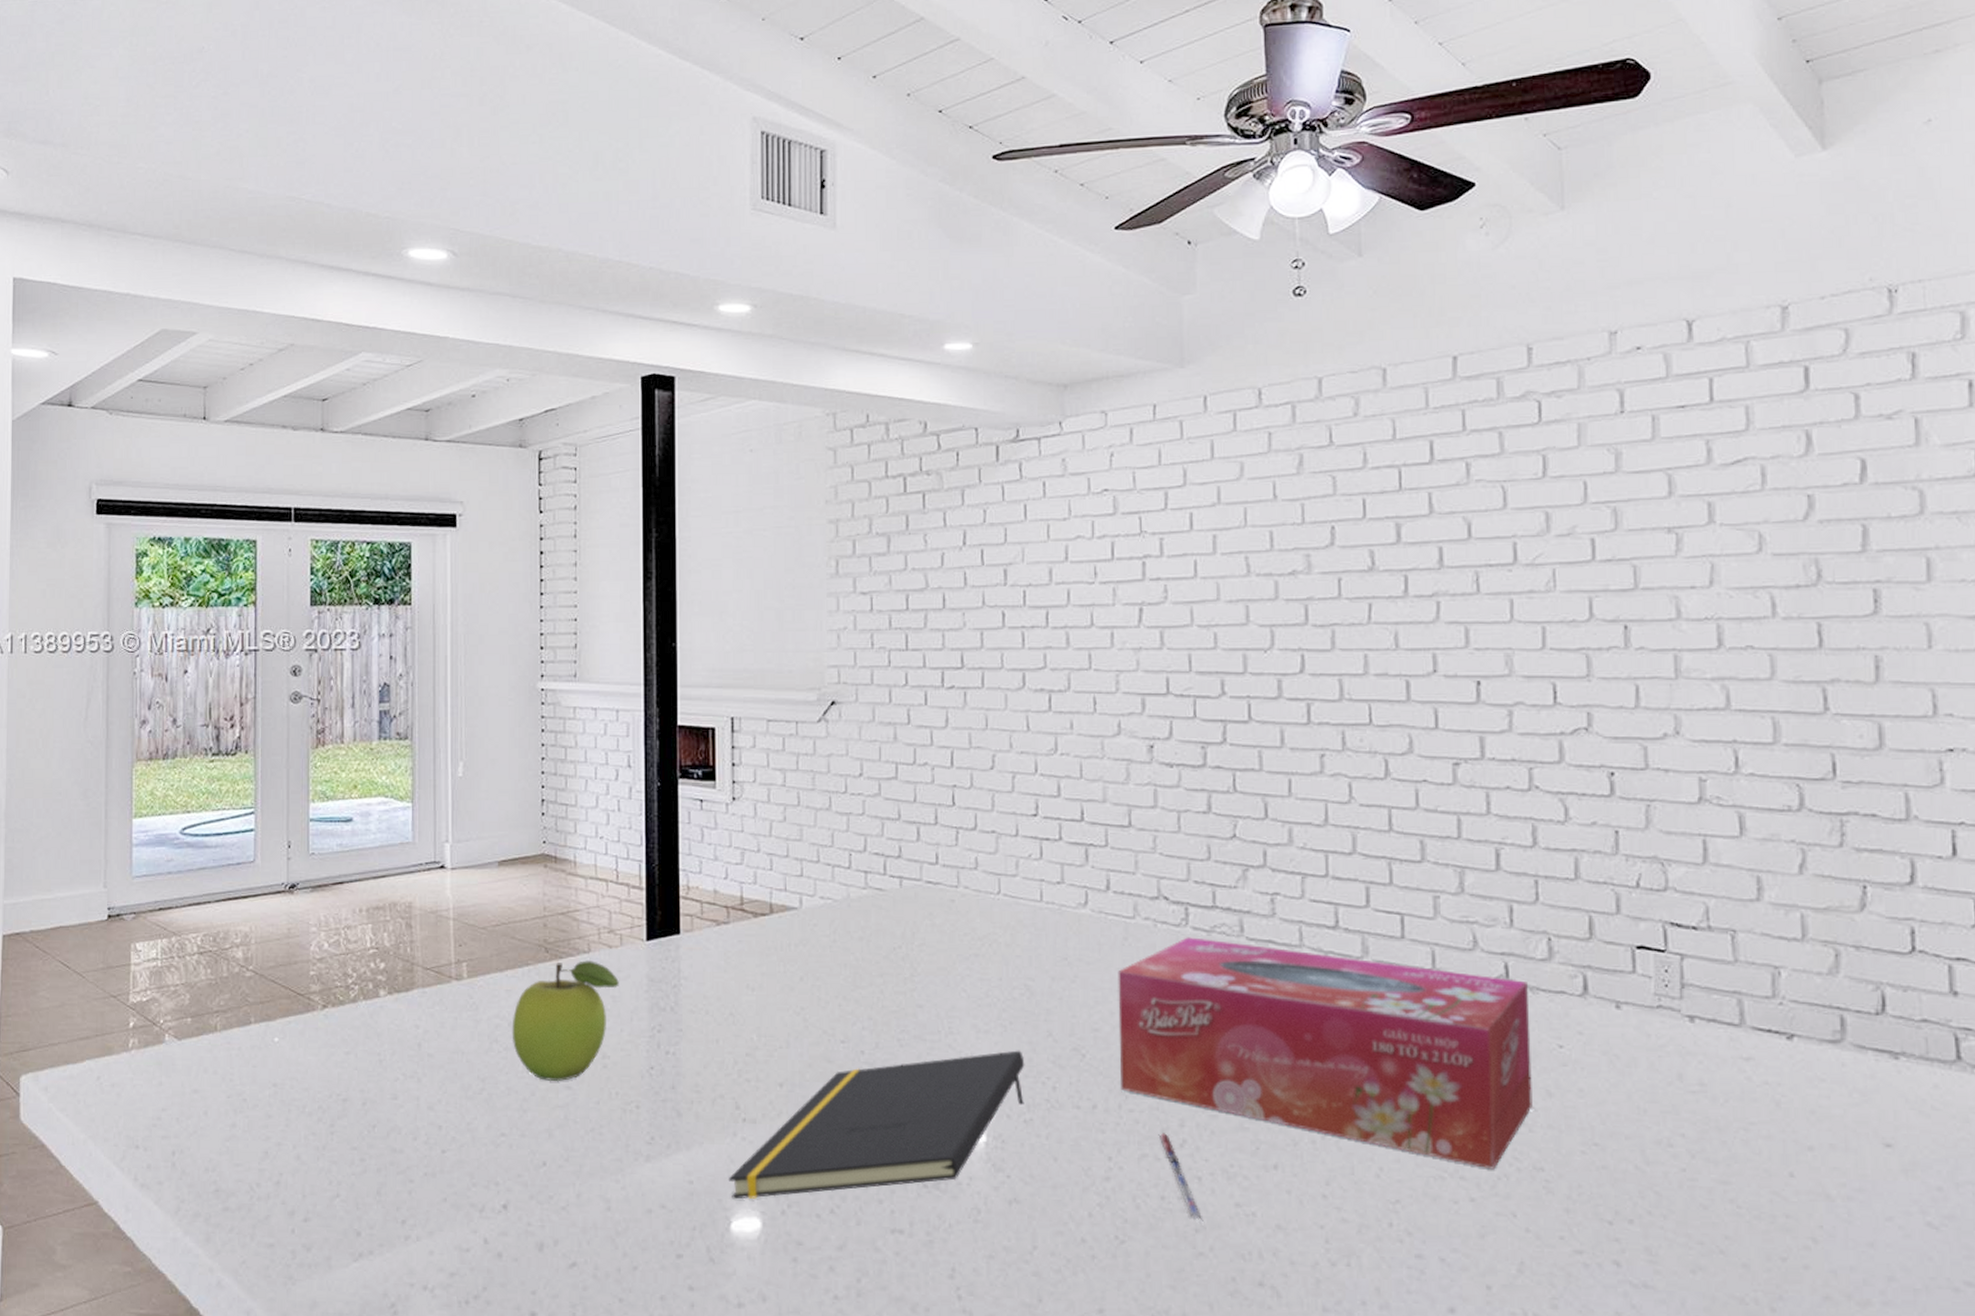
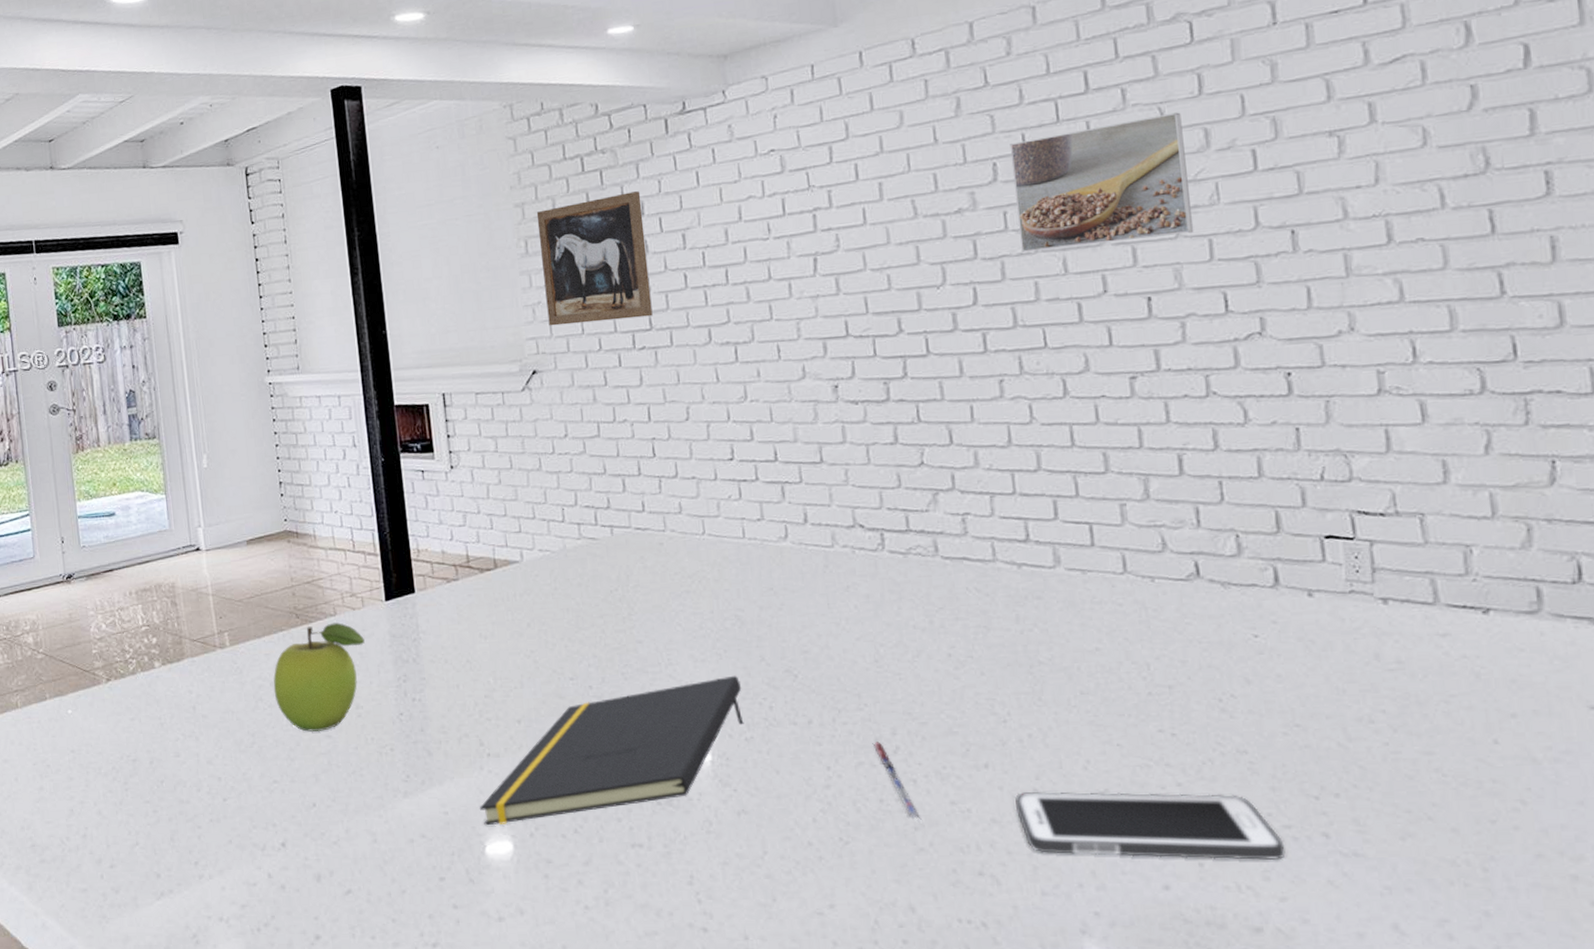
wall art: none [851,519,965,655] -> present [536,191,653,326]
tissue box: present [1118,937,1533,1170] -> none [821,560,1232,756]
cell phone: none [1302,1198,1575,1287] -> present [1015,791,1286,860]
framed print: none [1350,492,1528,622] -> present [1010,112,1194,252]

